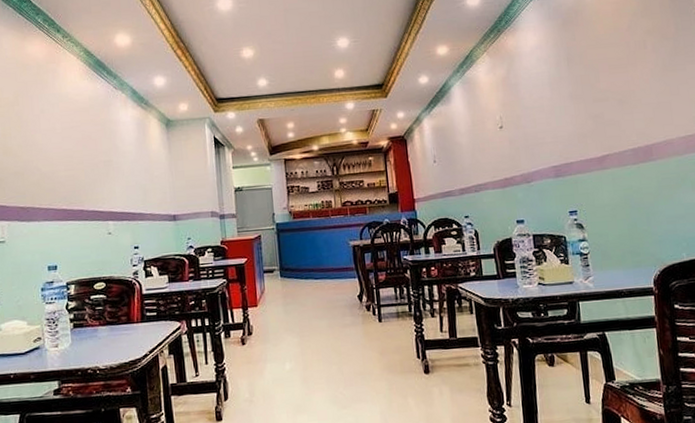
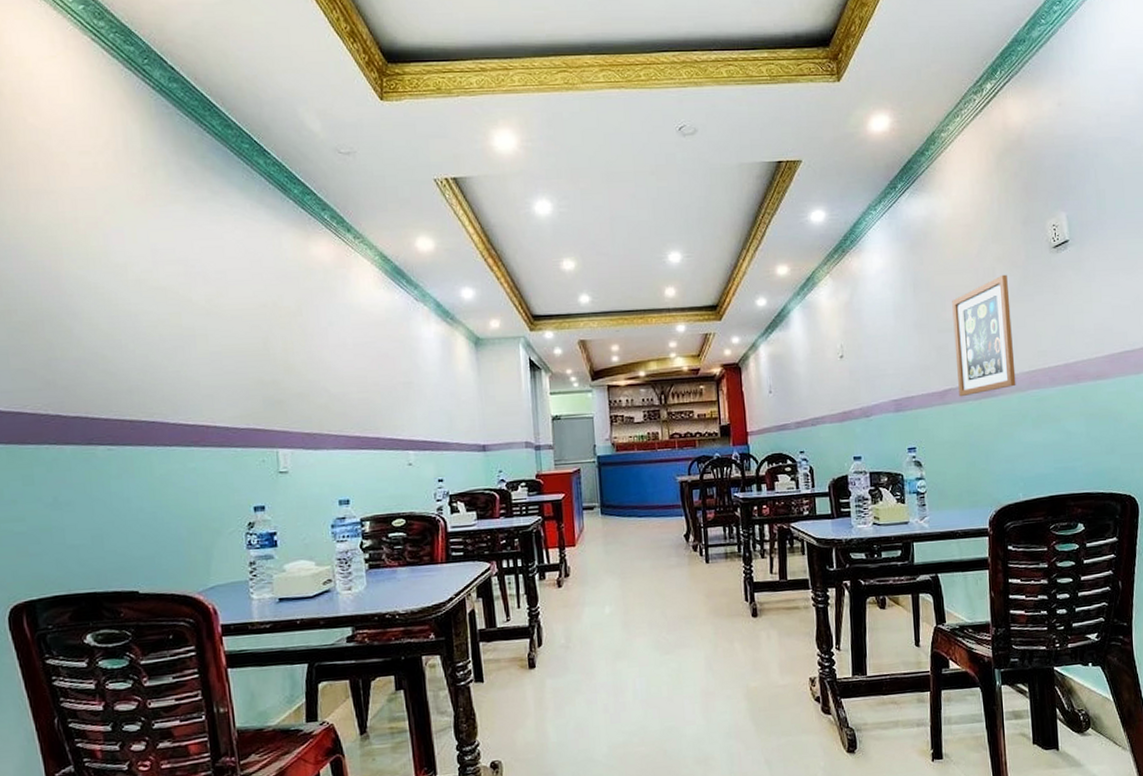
wall art: none [605,46,673,162] -> present [952,274,1016,397]

